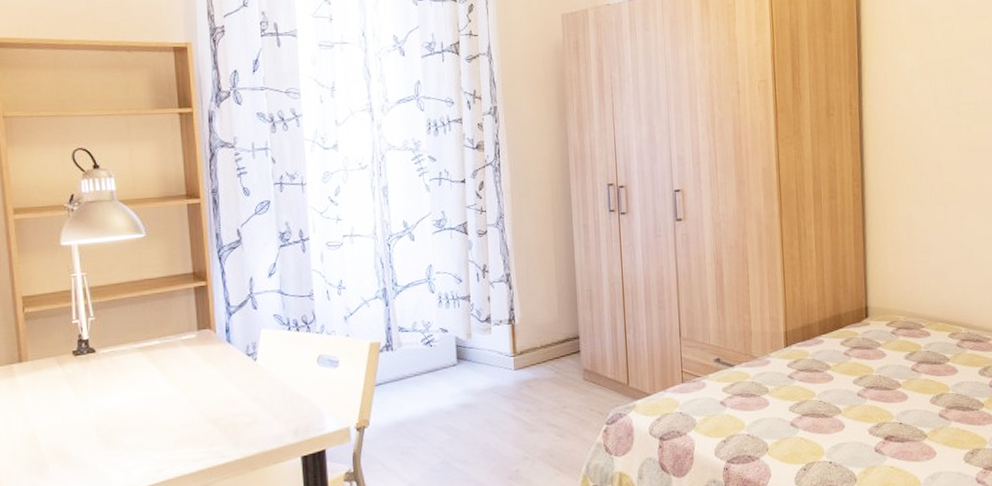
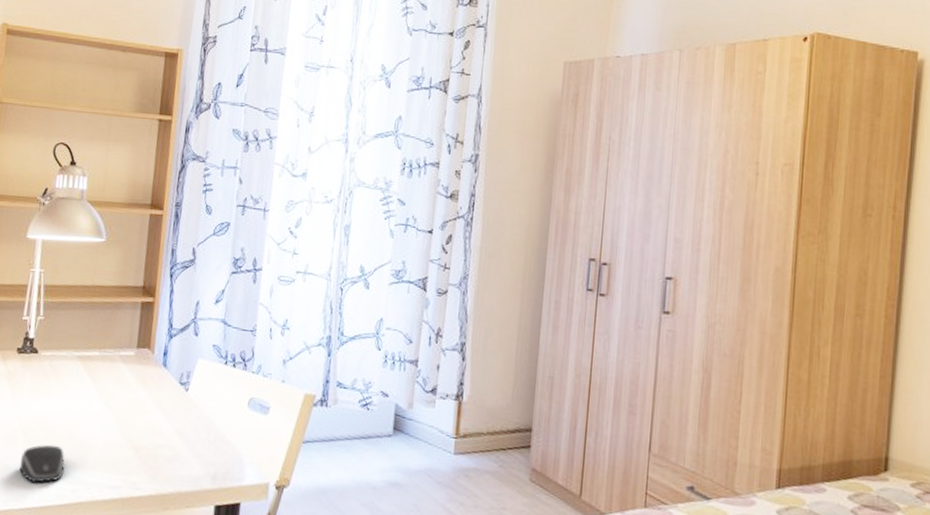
computer mouse: none [98,433,146,472] -> present [20,444,65,483]

